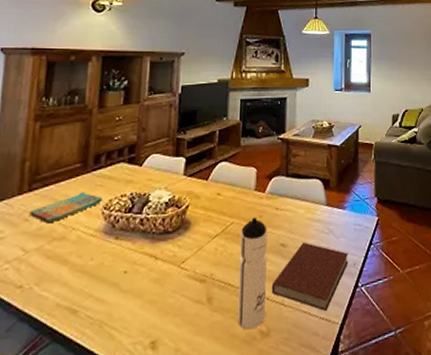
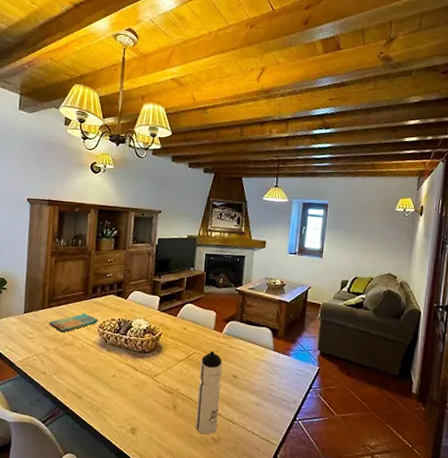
notebook: present [271,241,349,311] -> none [223,376,290,433]

